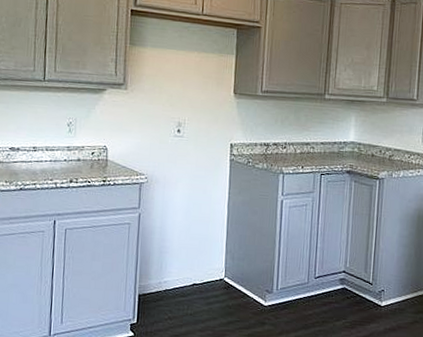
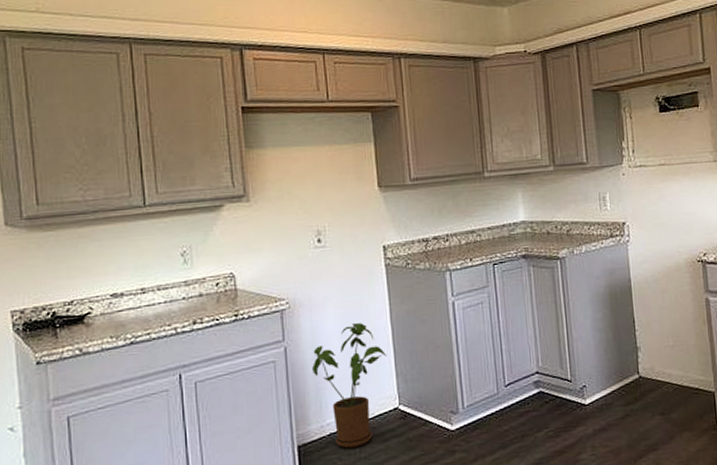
house plant: none [159,203,221,305] -> present [312,322,387,449]

